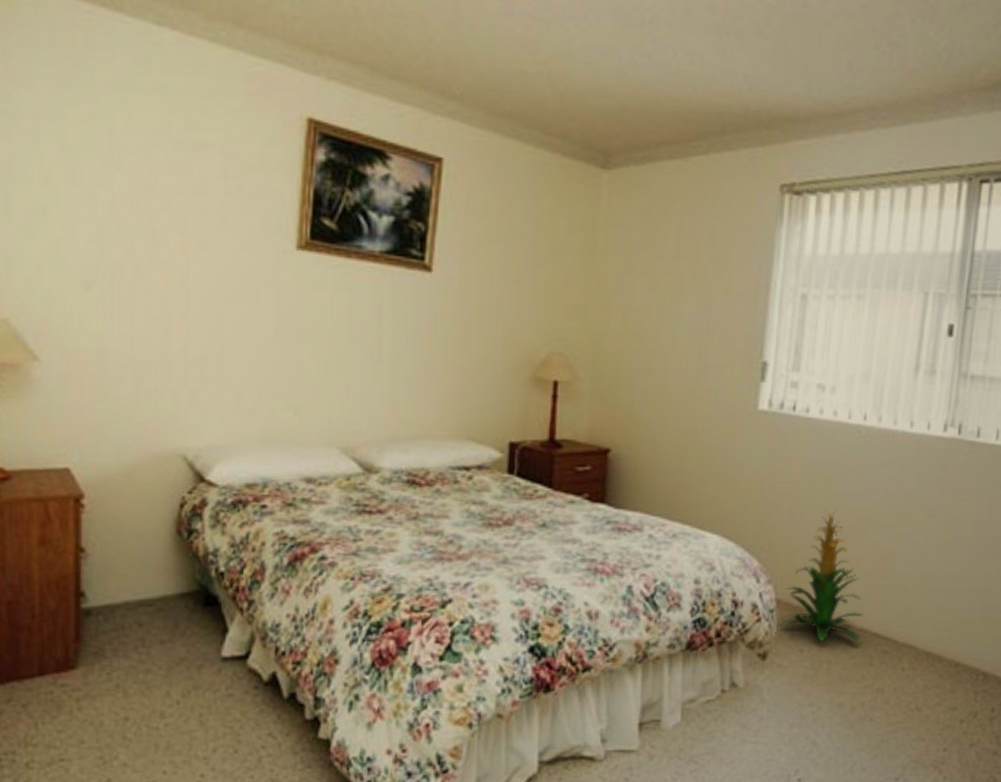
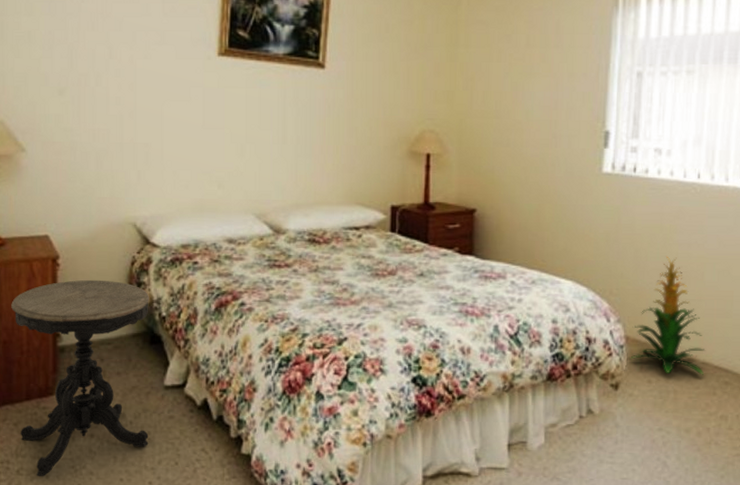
side table: none [18,525,203,771] -> present [11,279,149,477]

